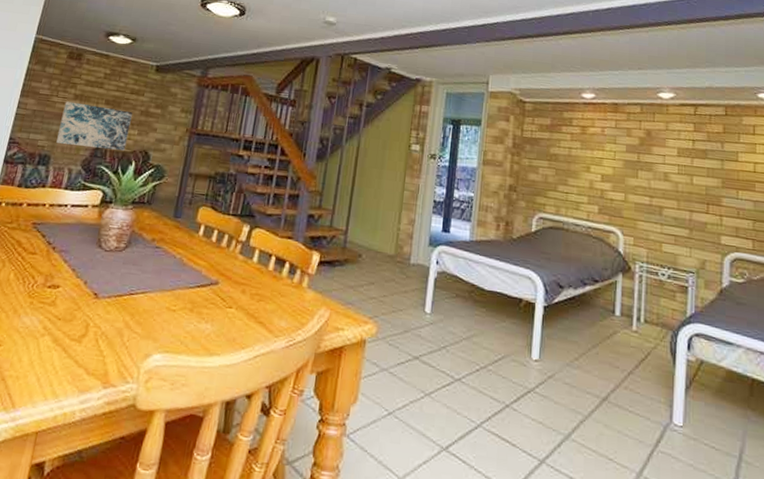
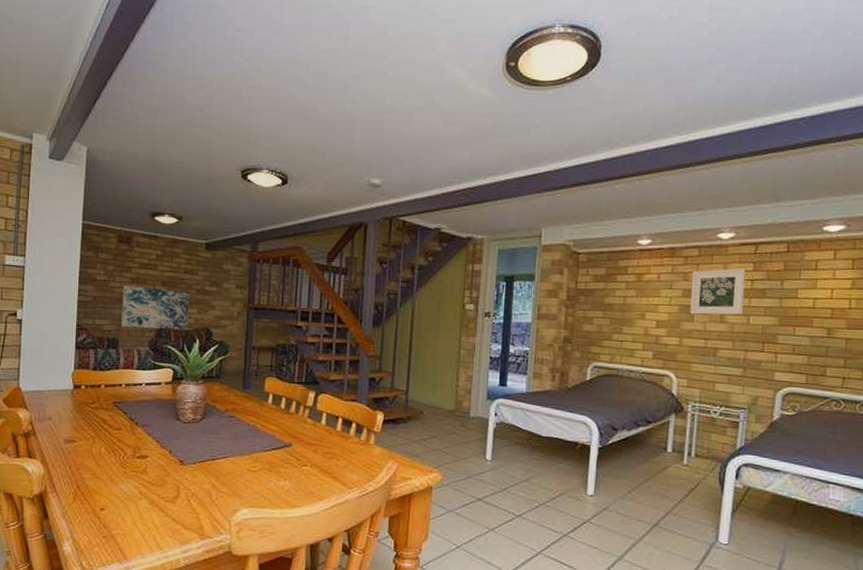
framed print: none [634,127,687,175] -> present [690,268,746,315]

